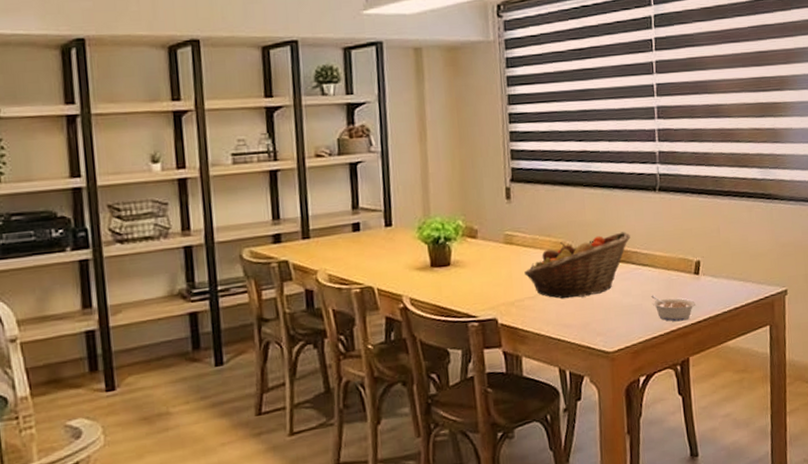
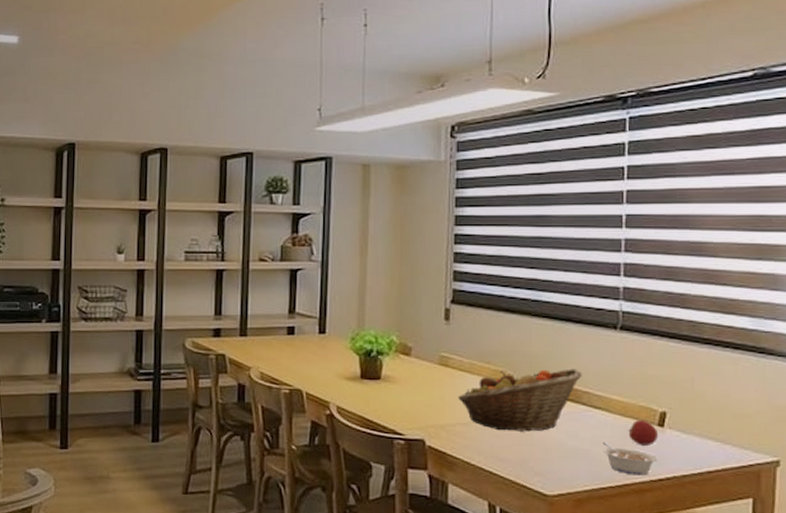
apple: none [671,270,695,294] -> present [628,419,658,446]

